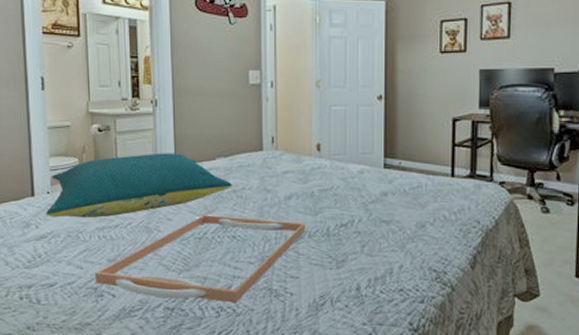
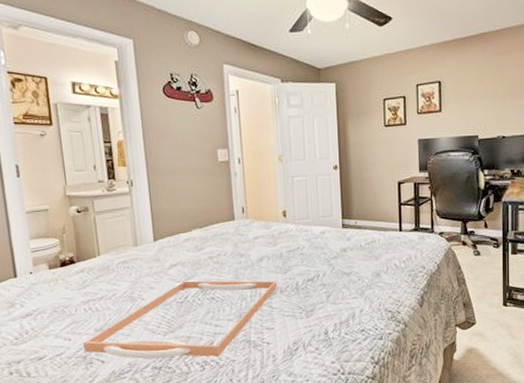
pillow: present [46,153,232,218] -> none [30,227,208,296]

